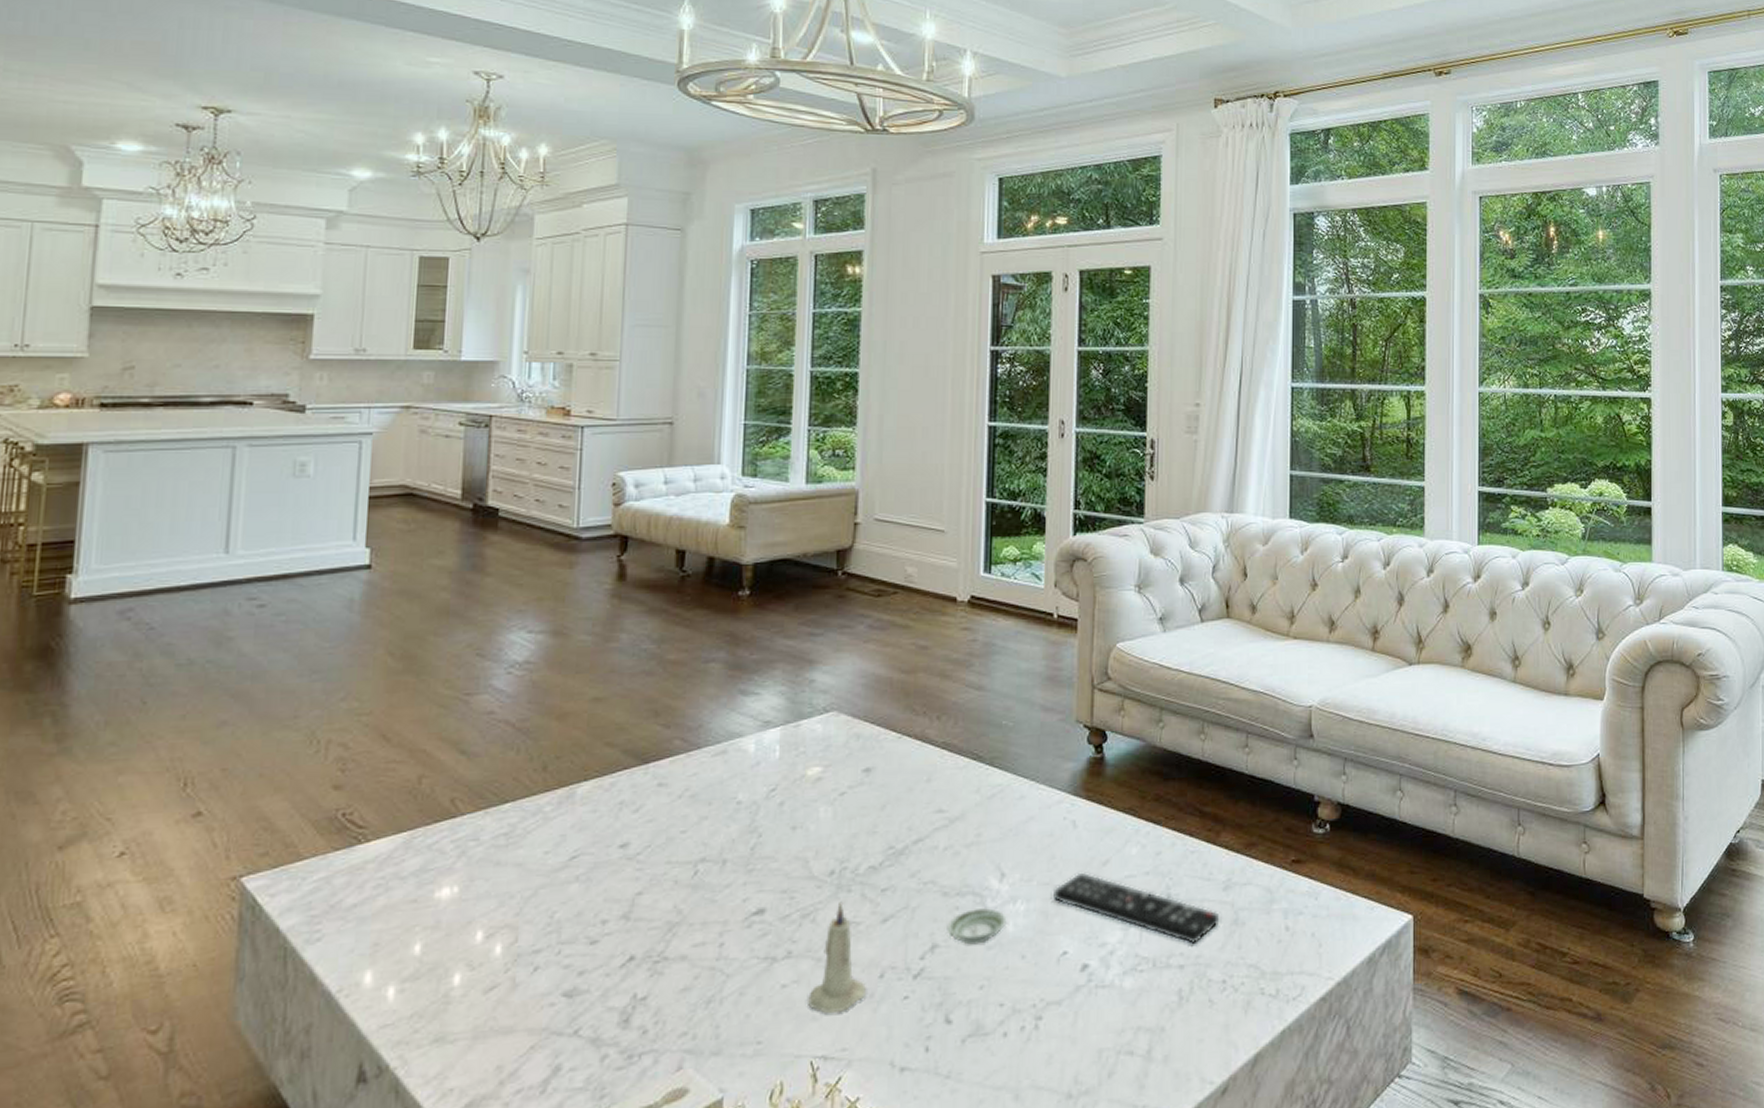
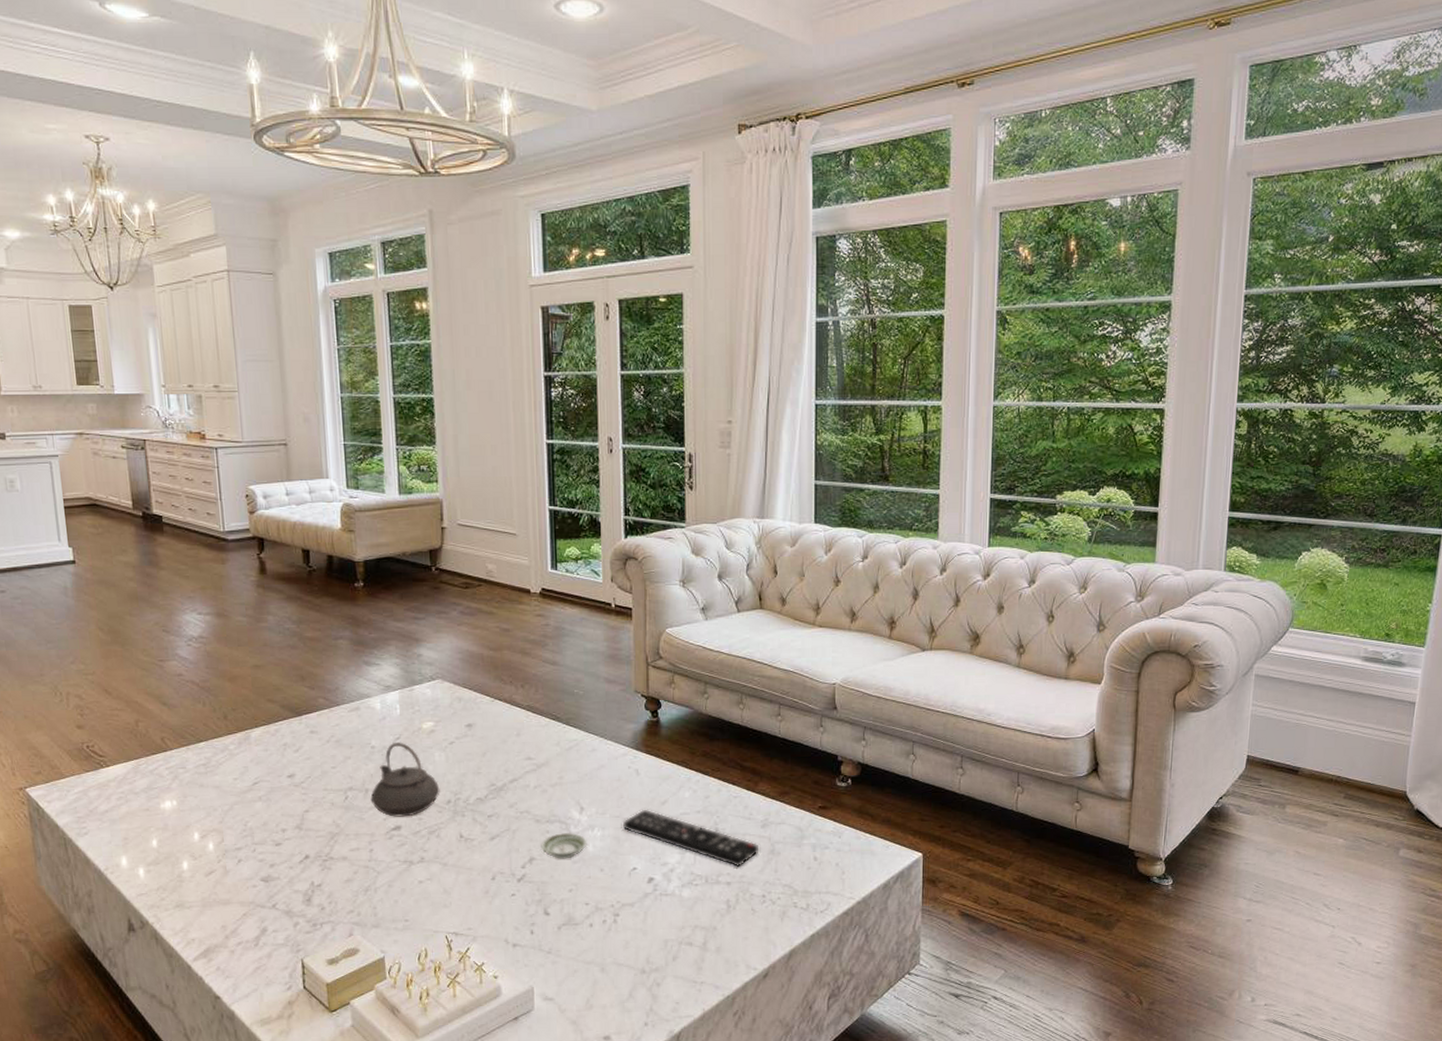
teapot: none [728,794,822,897] -> present [370,742,440,817]
candle: present [808,901,867,1013] -> none [439,823,483,902]

